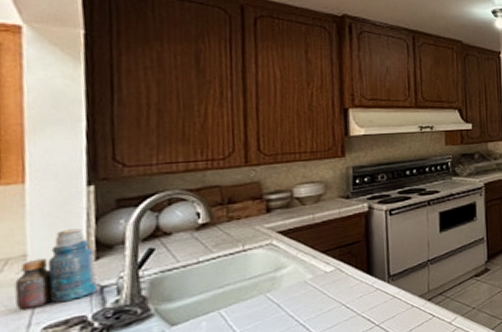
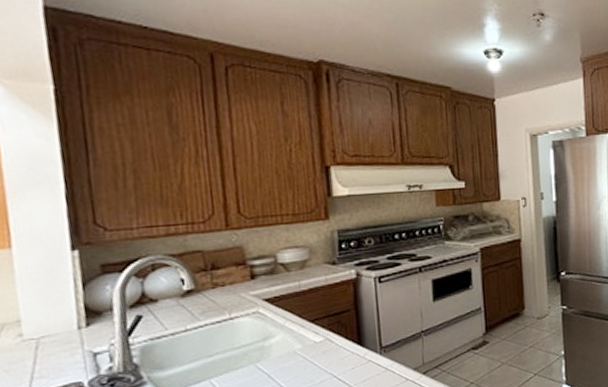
bottle: present [14,228,97,311] -> none [12,294,91,376]

